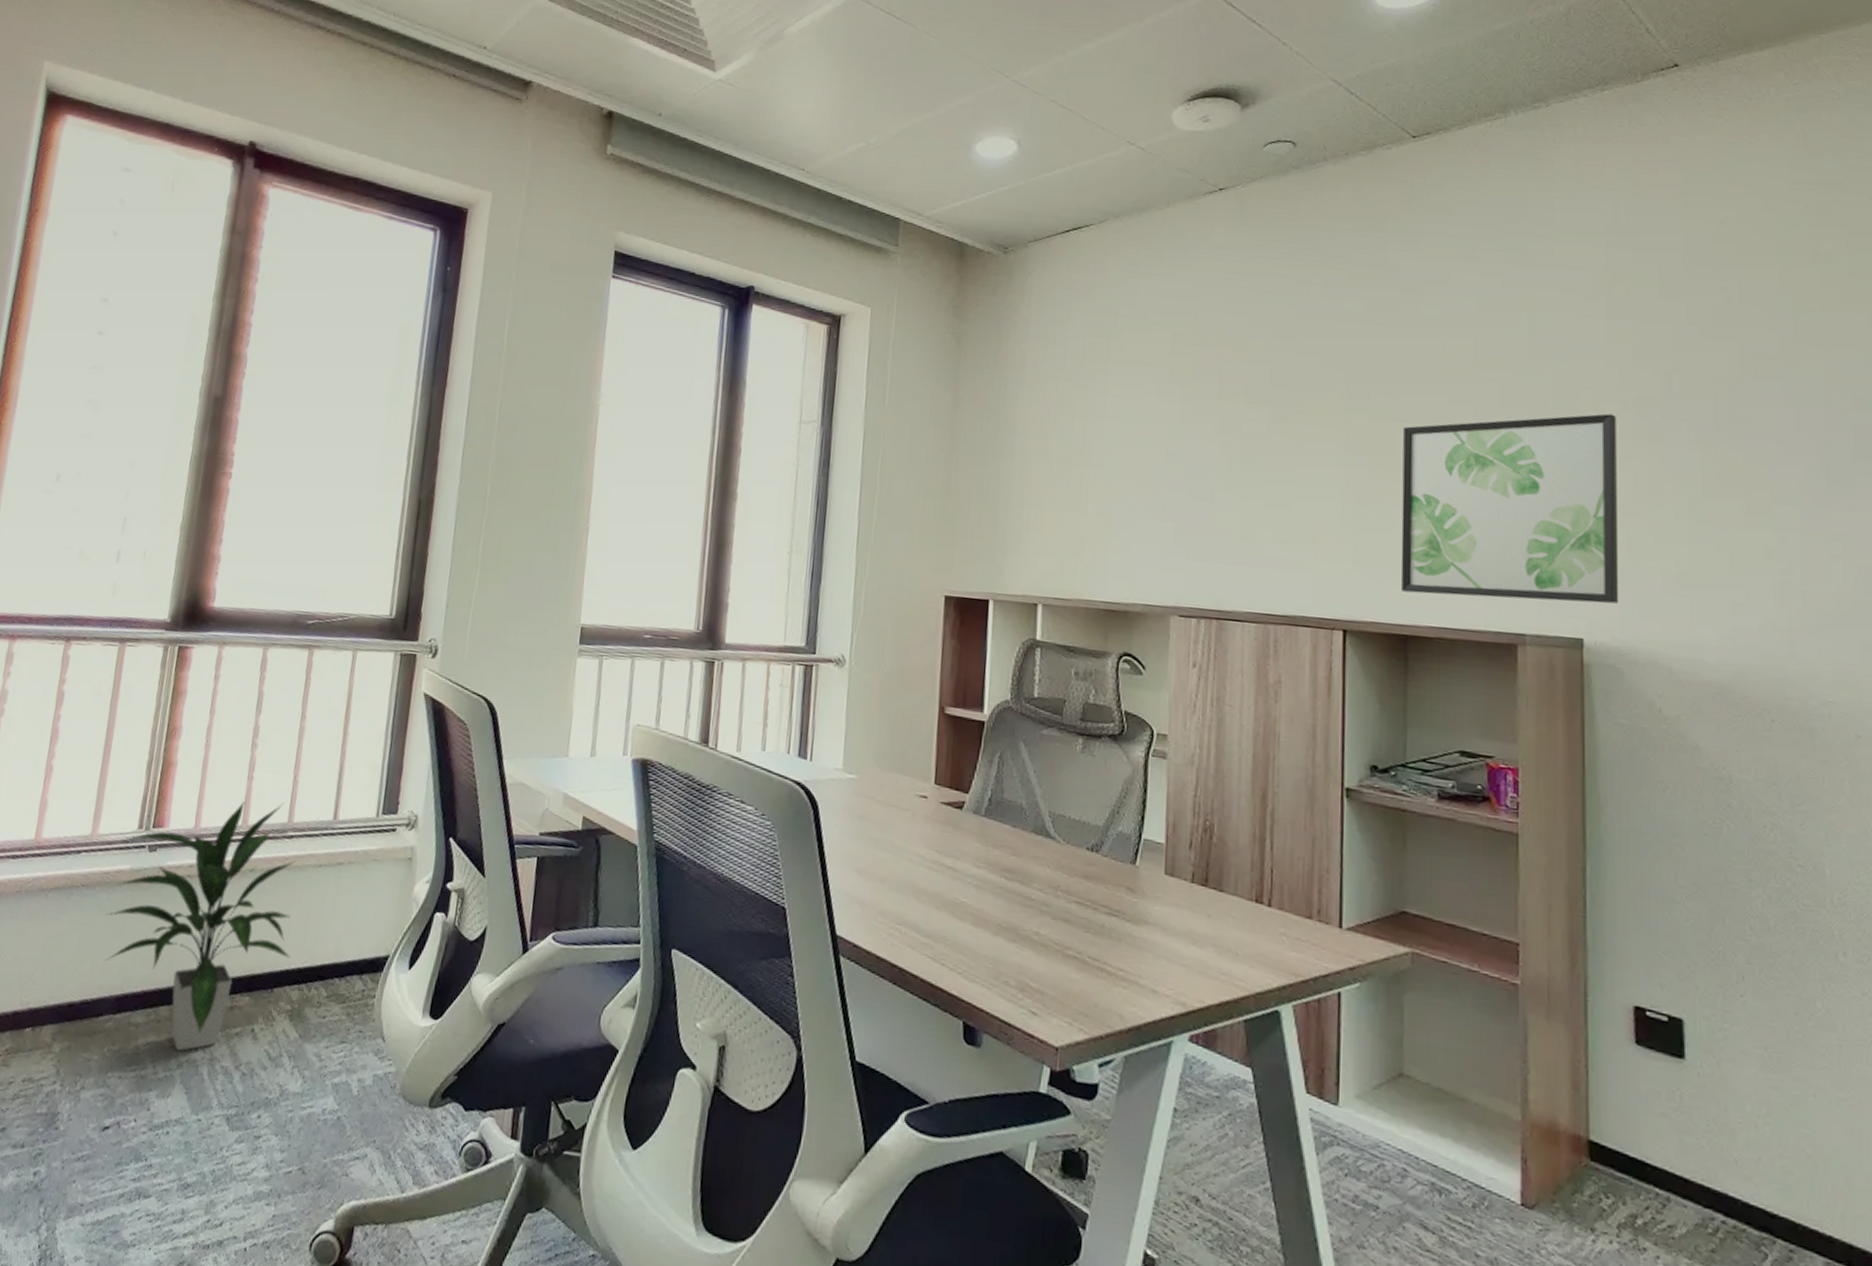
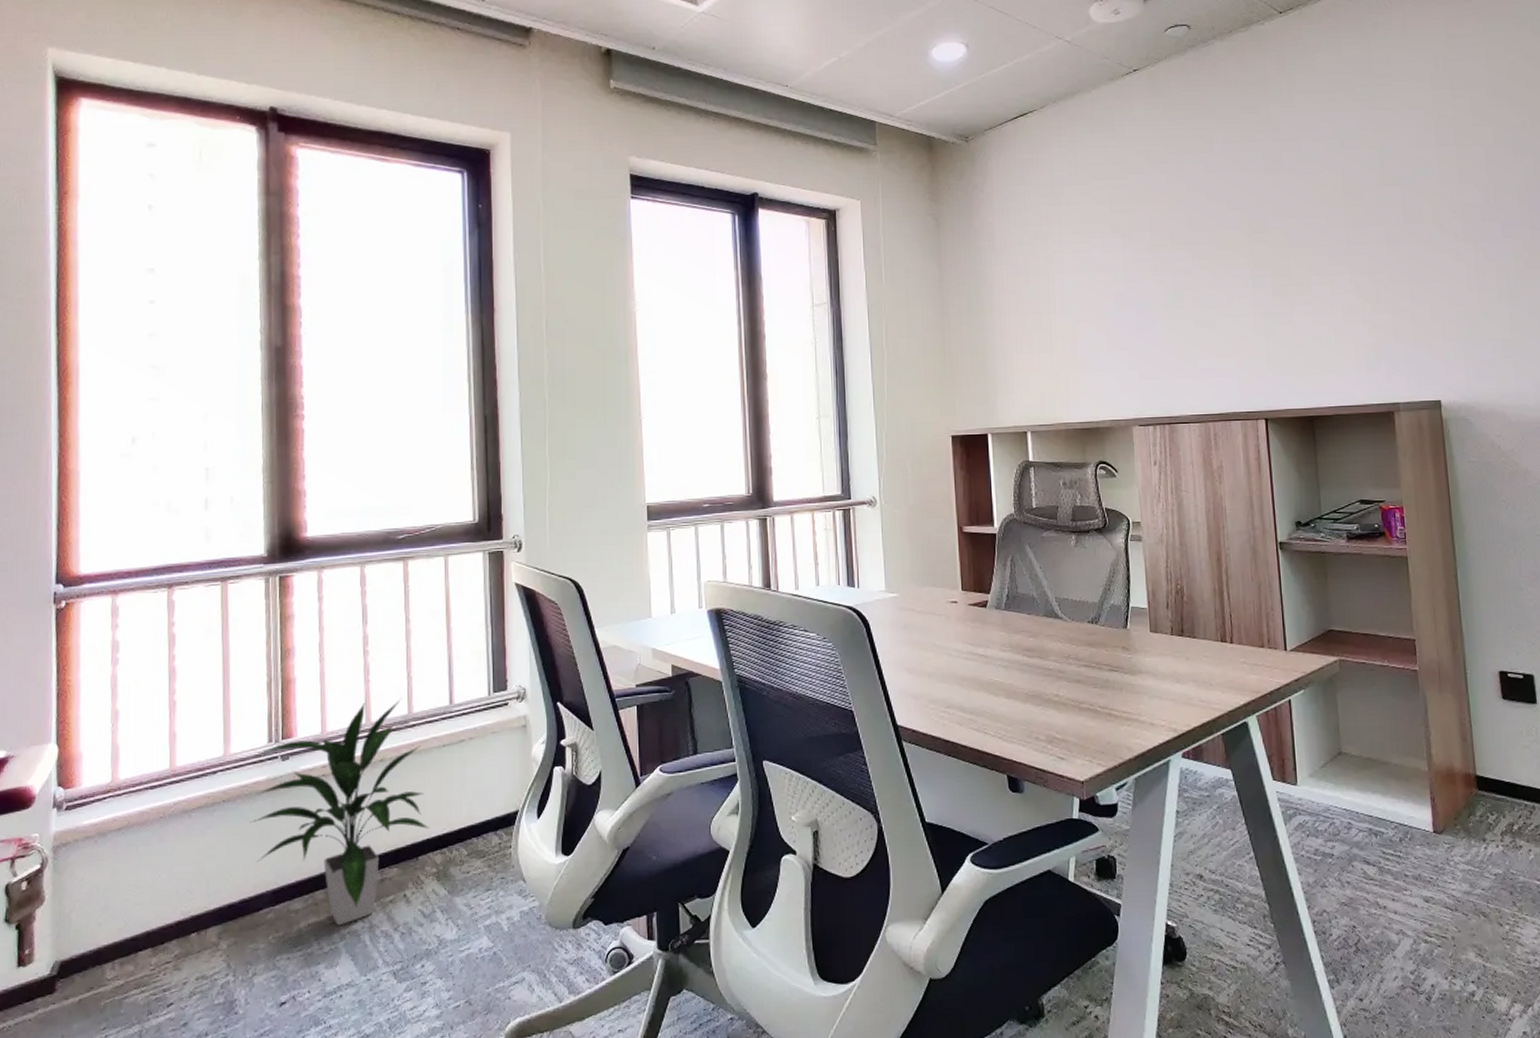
wall art: present [1400,413,1619,604] -> none [1295,222,1464,382]

